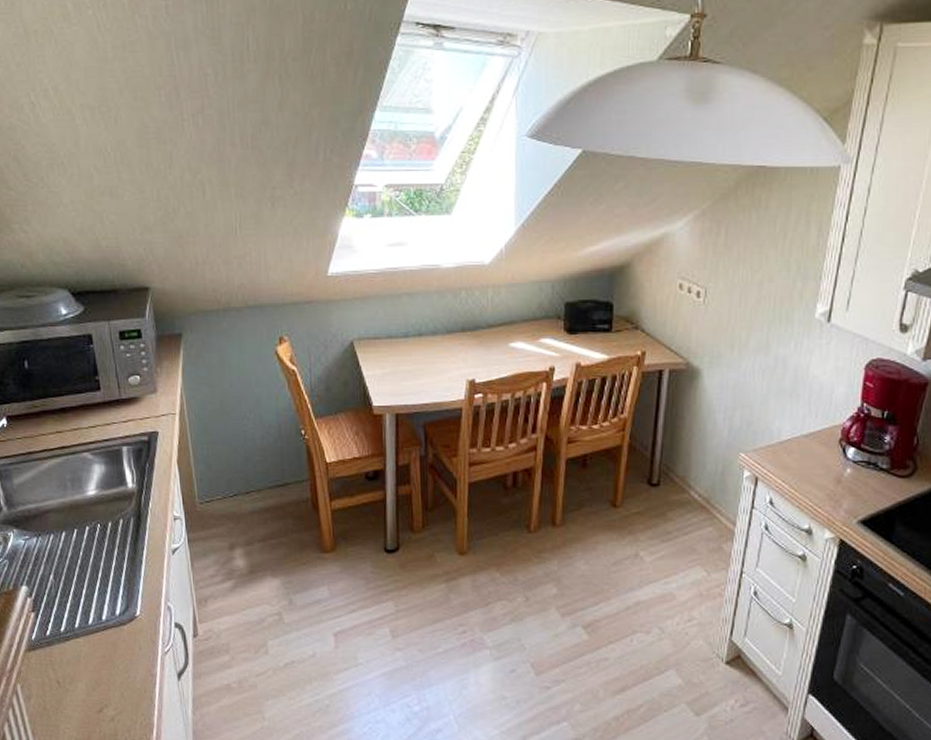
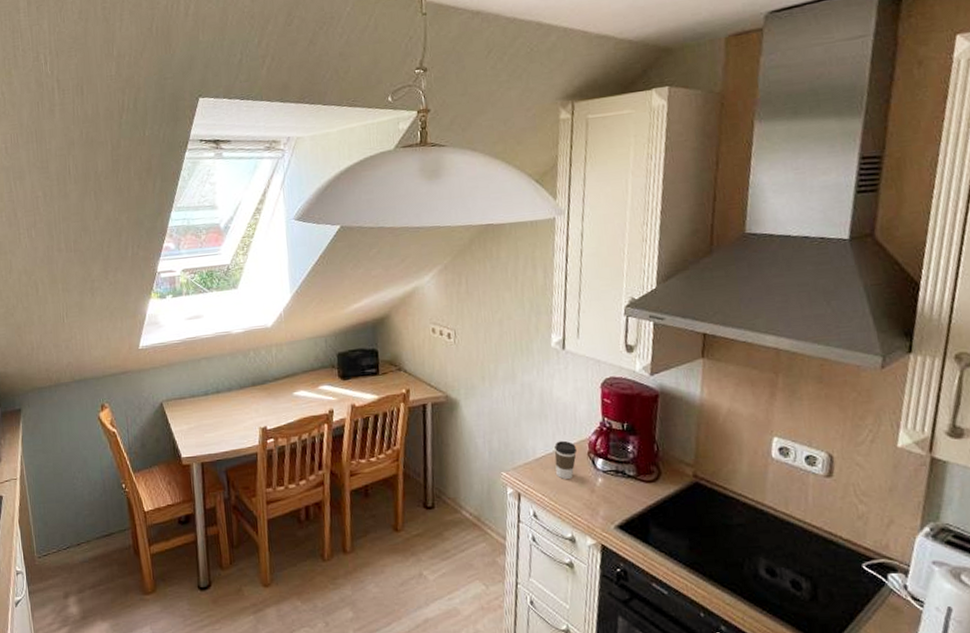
coffee cup: none [801,424,828,466] -> present [554,440,578,479]

